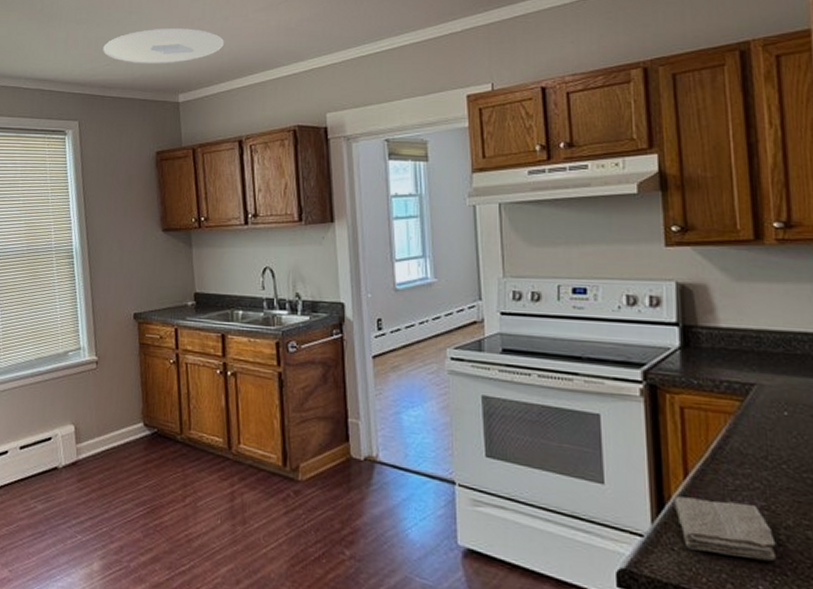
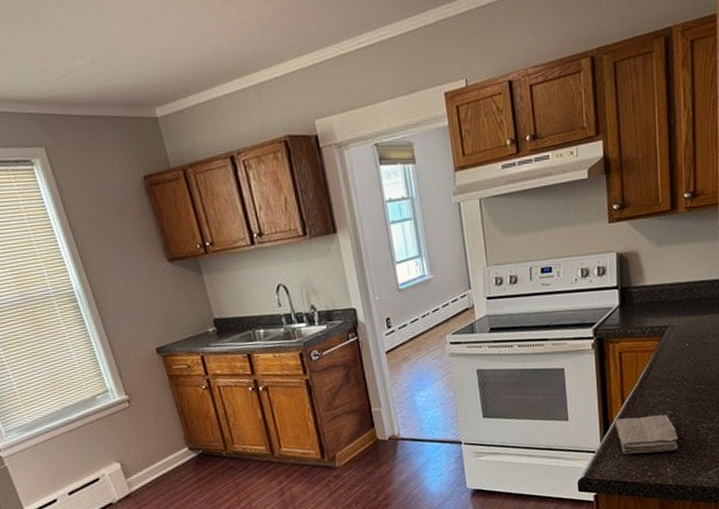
ceiling light: present [103,28,224,64] -> none [52,27,195,74]

